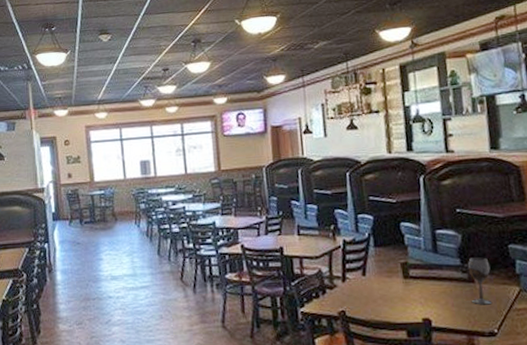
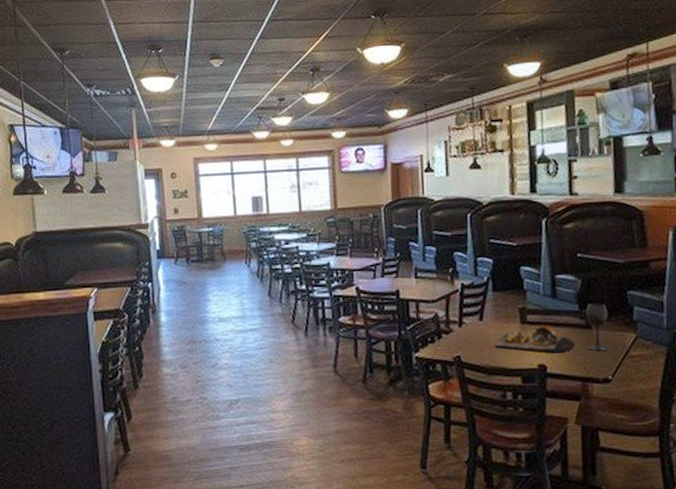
food tray: none [379,279,458,307] -> present [495,325,575,353]

